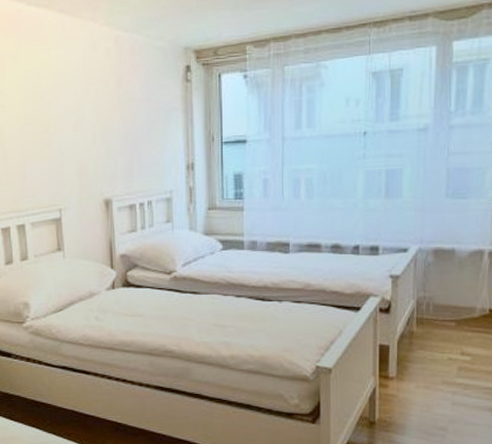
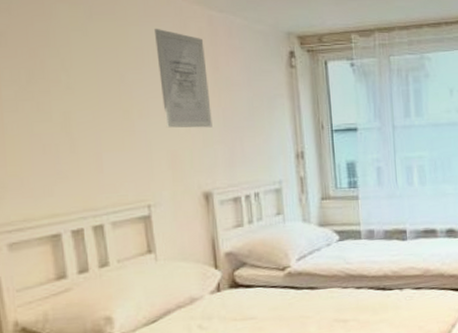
wall art: none [70,51,114,141] -> present [155,29,213,128]

